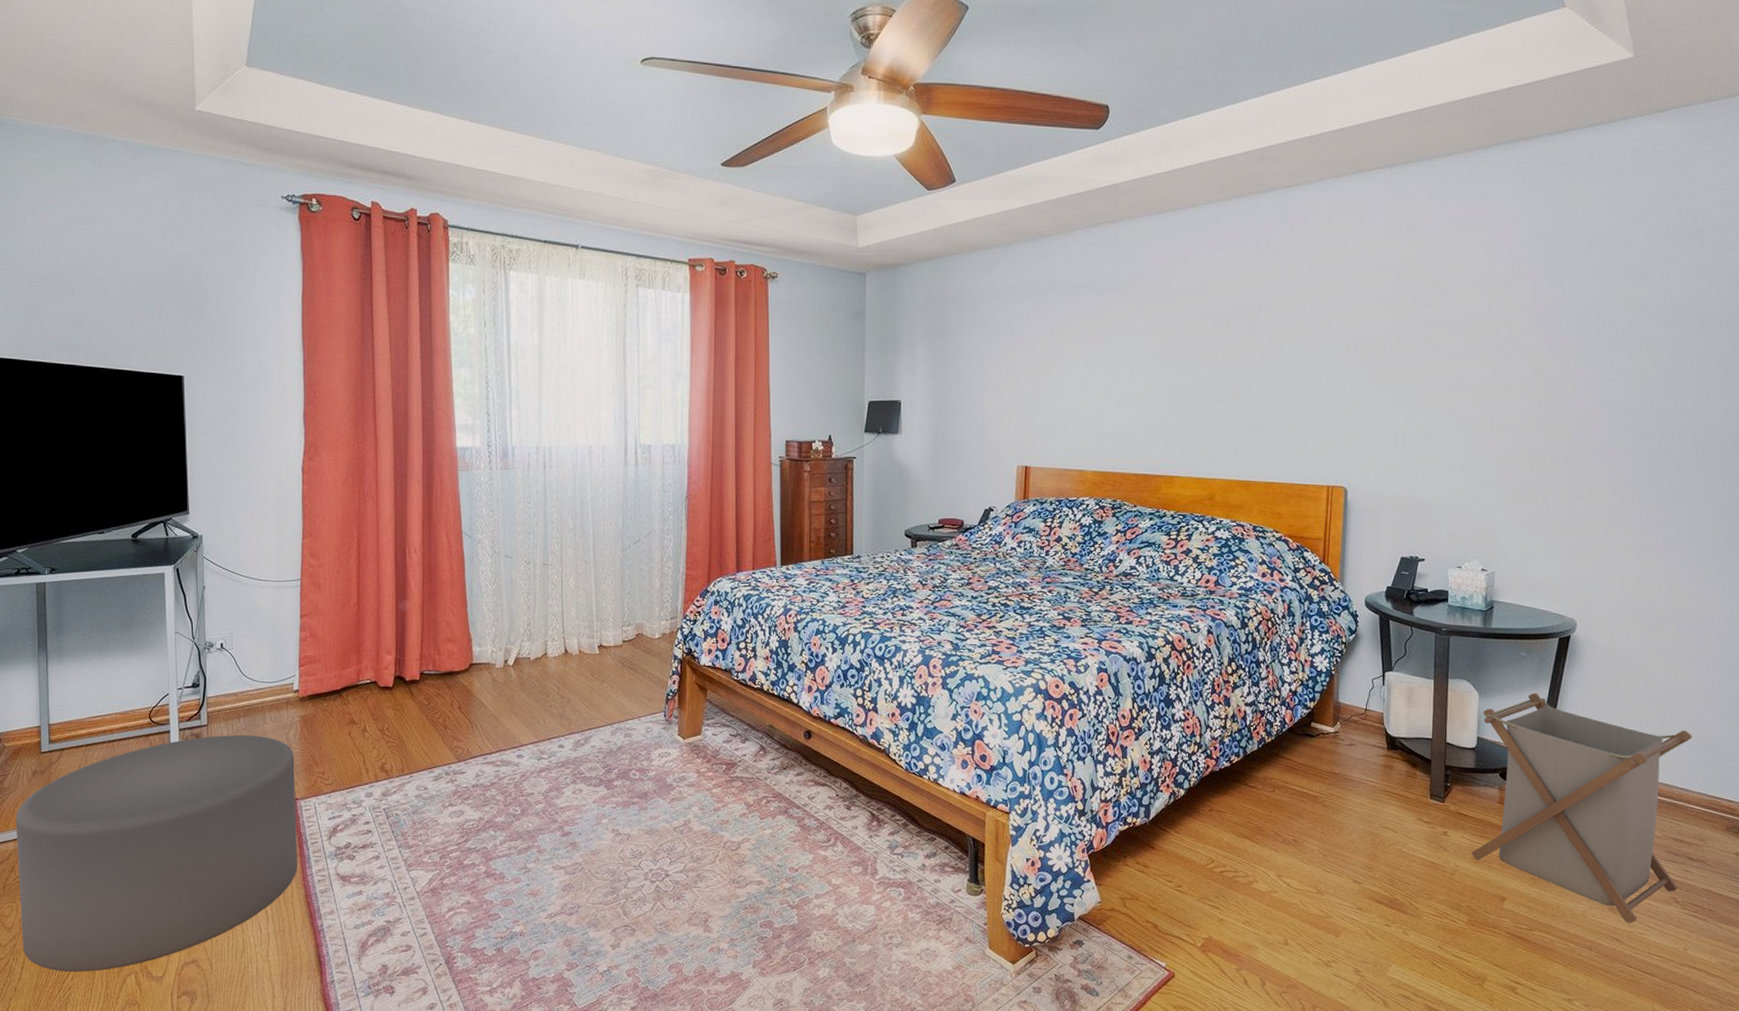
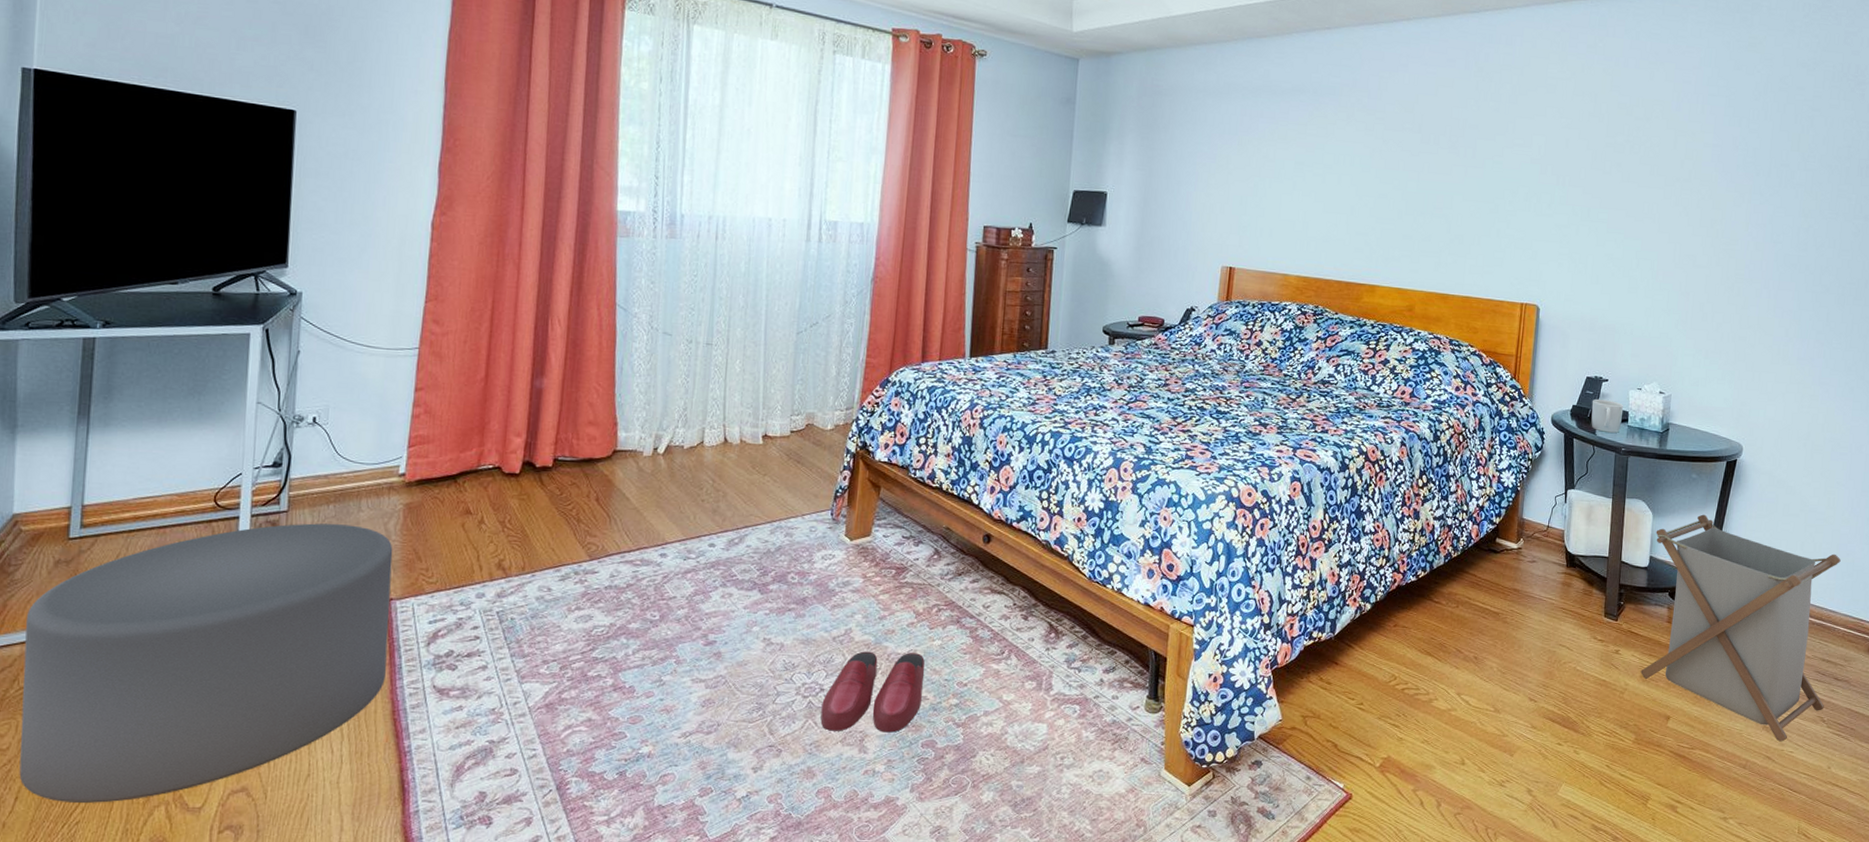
slippers: none [668,840,758,914] -> present [820,651,925,733]
mug: none [1407,579,1443,613] -> present [1591,398,1624,433]

